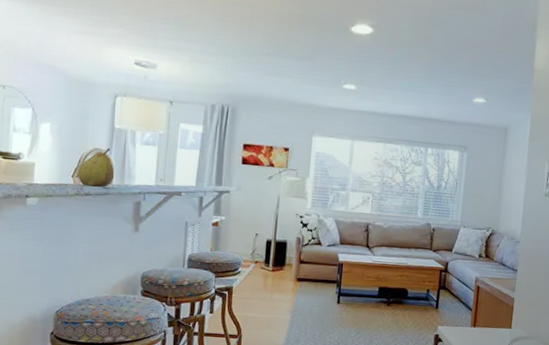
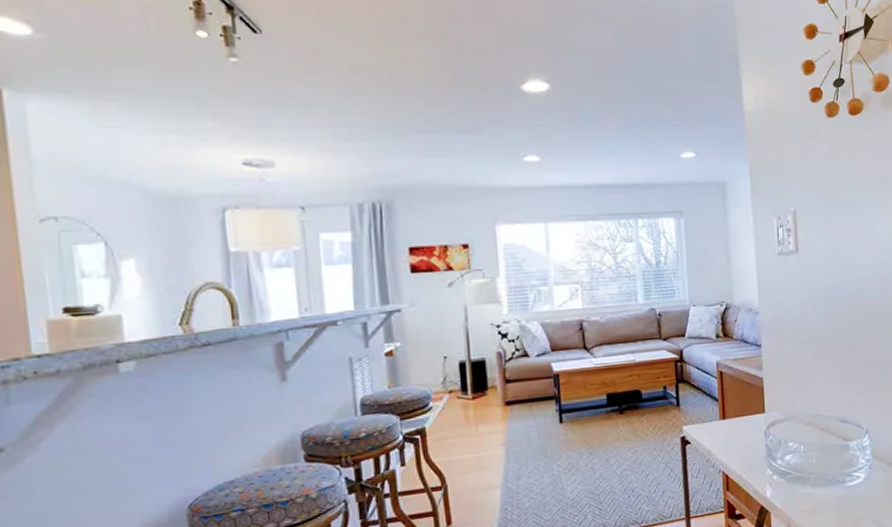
fruit: present [77,148,115,188] -> none [186,279,241,335]

